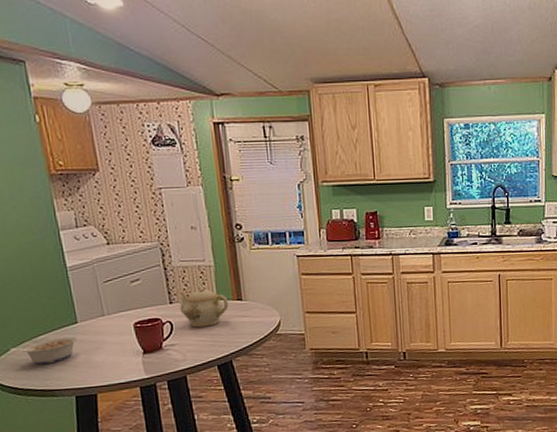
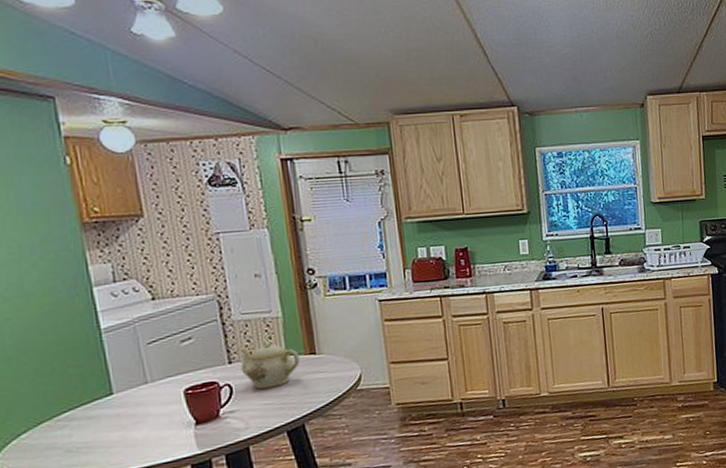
legume: present [8,336,78,365] -> none [22,410,113,449]

